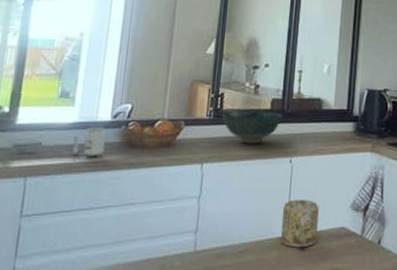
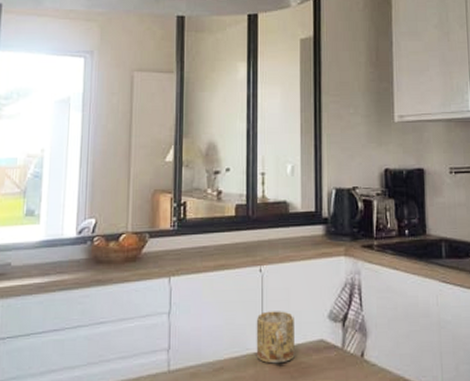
candle: present [72,127,106,156] -> none [41,244,73,275]
bowl: present [221,111,284,144] -> none [185,218,249,254]

